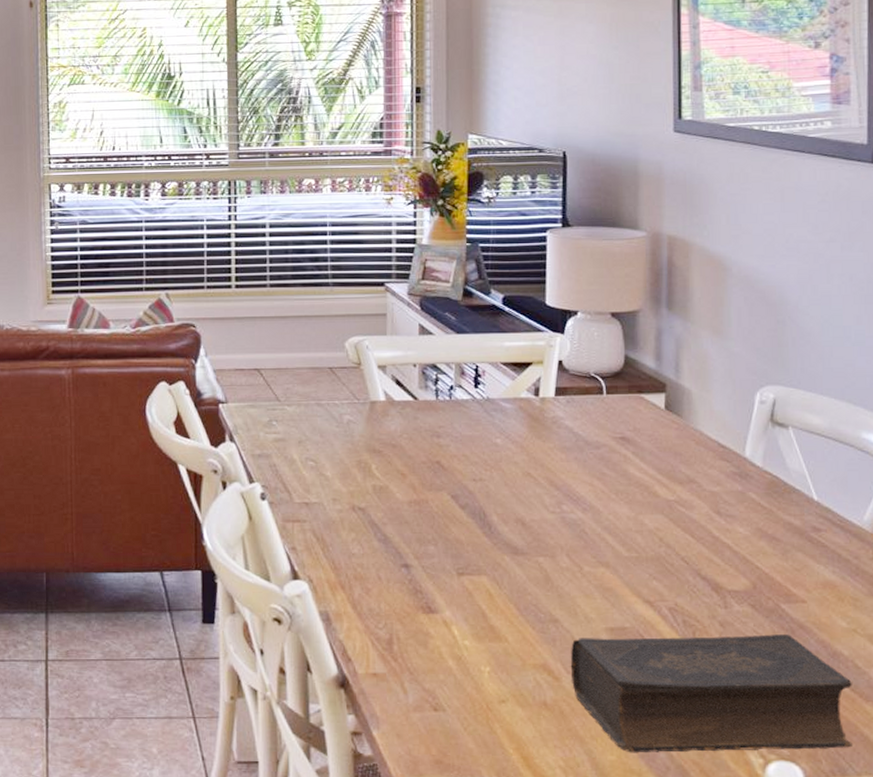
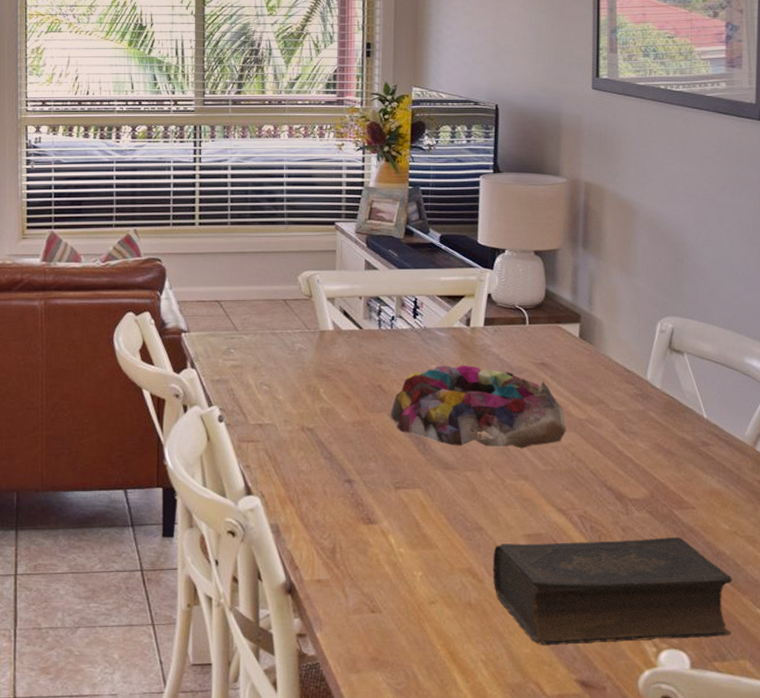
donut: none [450,438,652,532] -> present [390,364,566,449]

